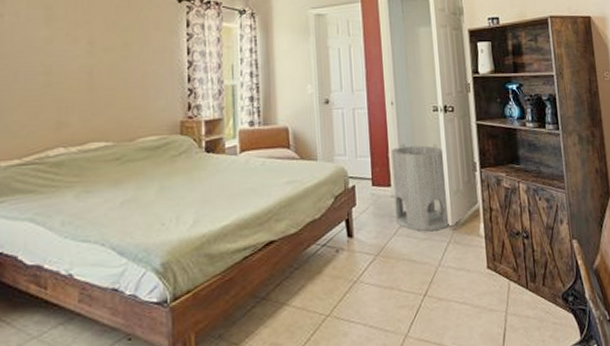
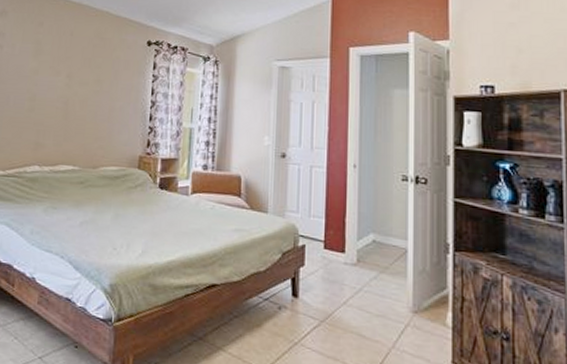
cylinder: present [391,143,449,232] -> none [348,209,410,310]

